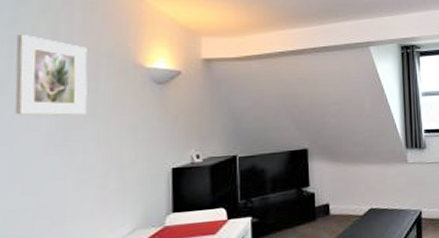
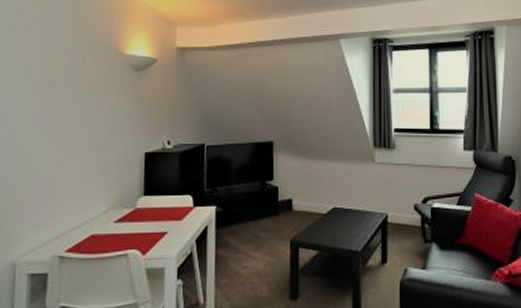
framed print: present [15,35,88,115] -> none [14,21,76,97]

